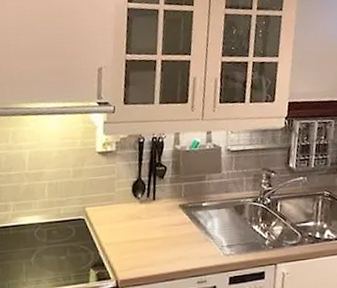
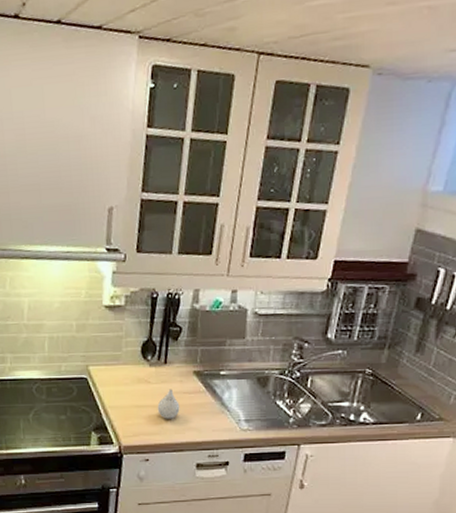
vase: none [149,222,170,251] -> present [157,389,180,419]

